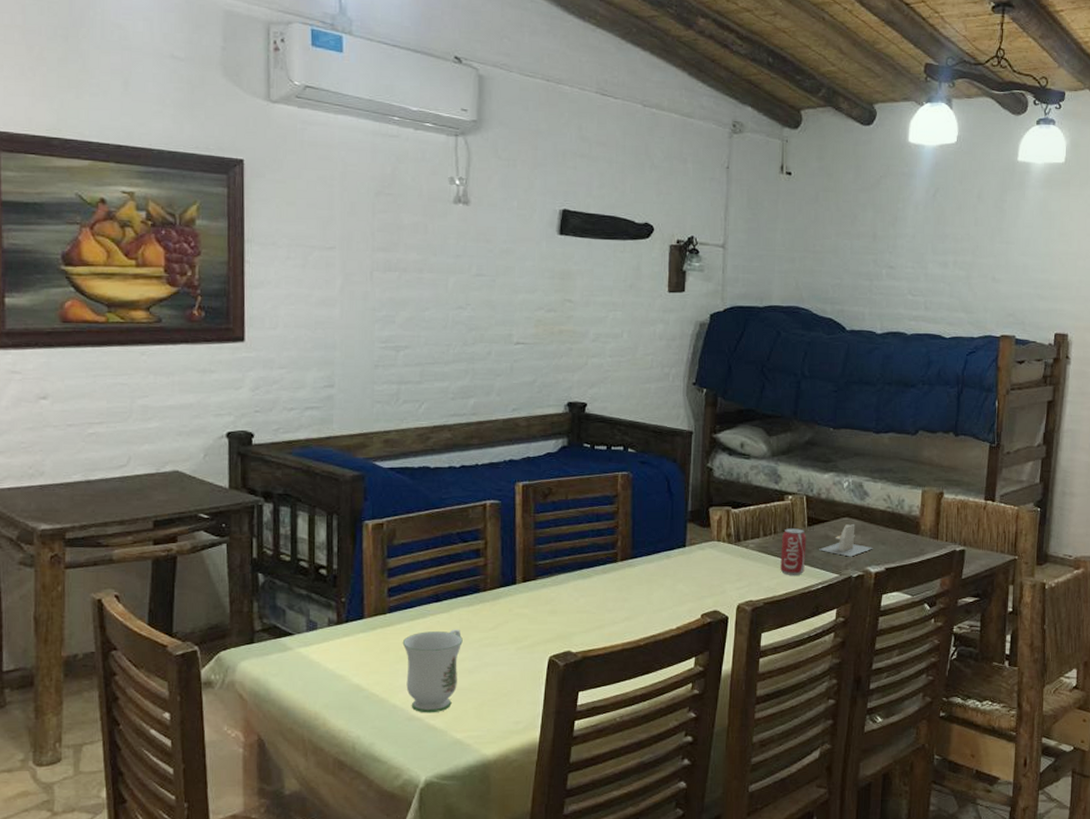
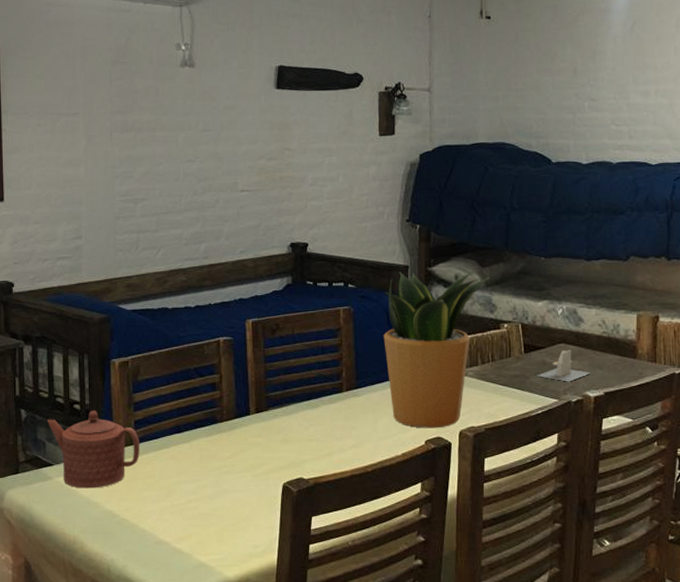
teapot: none [287,575,393,660] -> present [46,410,140,489]
mug: present [402,629,463,713] -> none [149,458,203,538]
potted plant: none [663,437,778,602] -> present [383,271,491,428]
beverage can: present [780,528,807,575] -> none [499,355,524,401]

